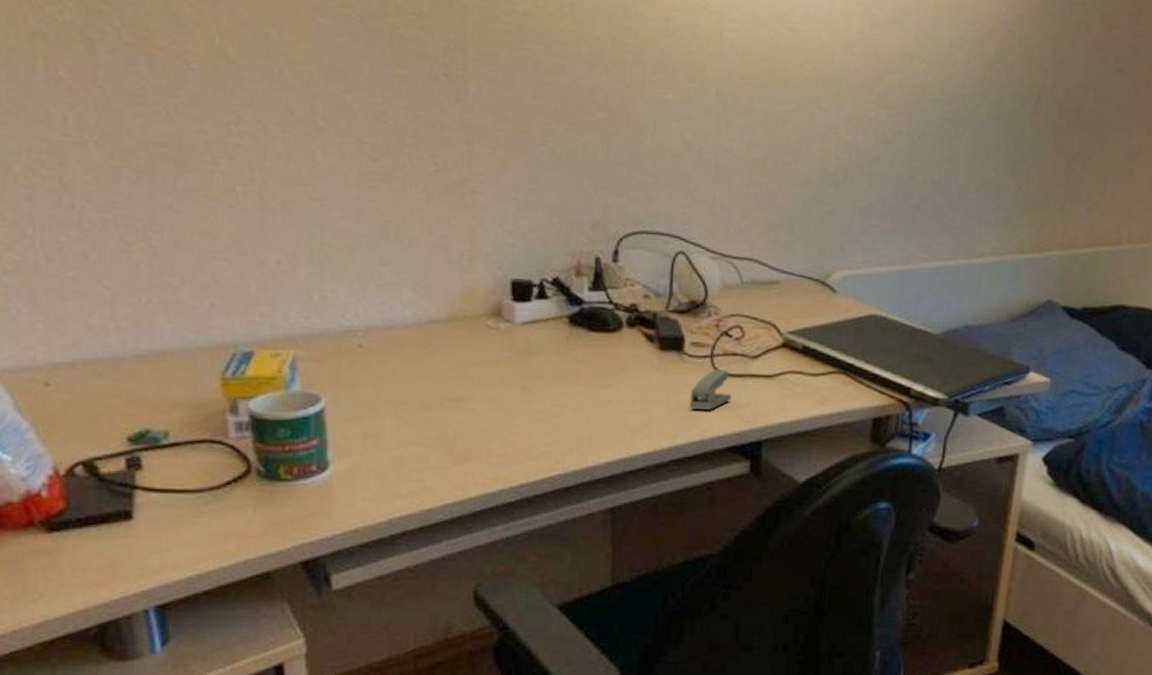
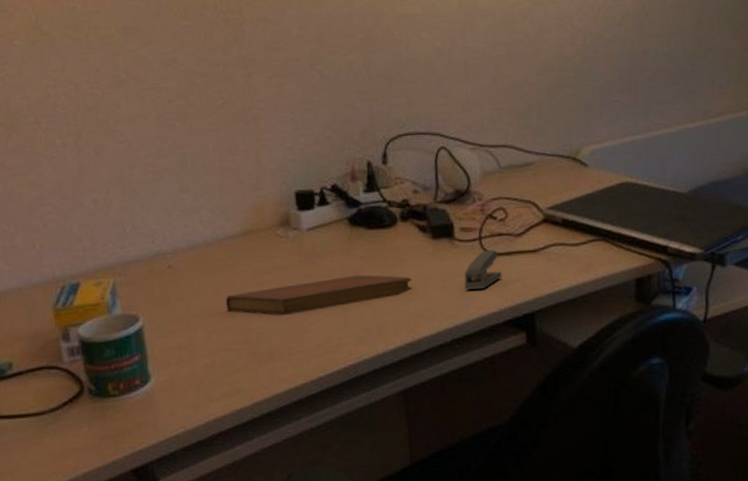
notebook: none [421,379,633,414] -> present [225,274,412,316]

